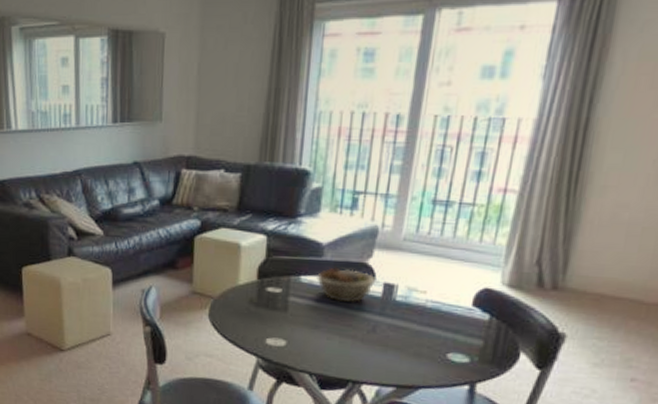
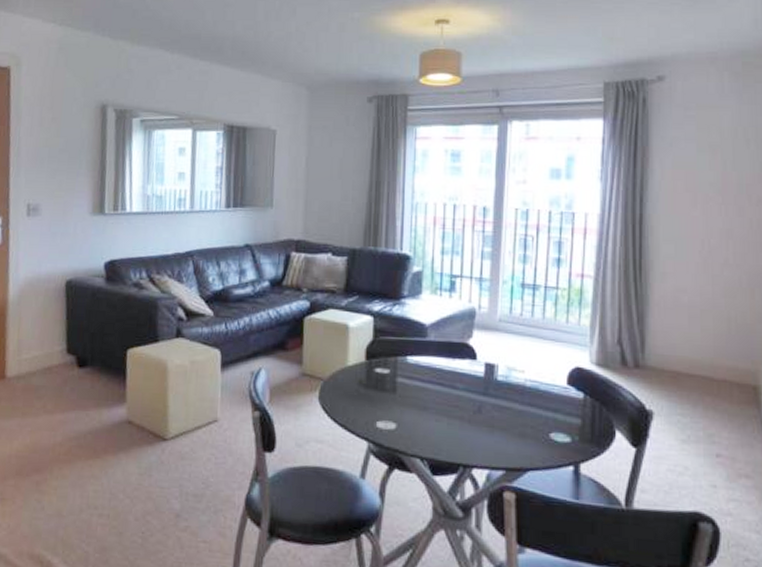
succulent planter: present [316,265,376,303] -> none [422,346,478,384]

